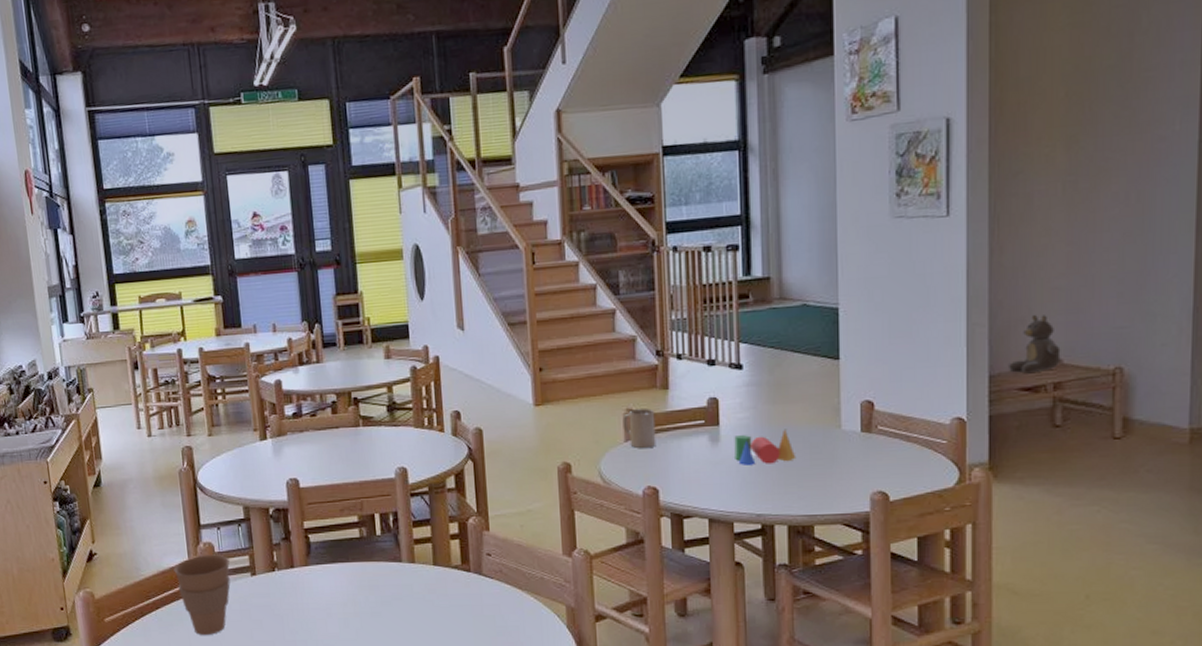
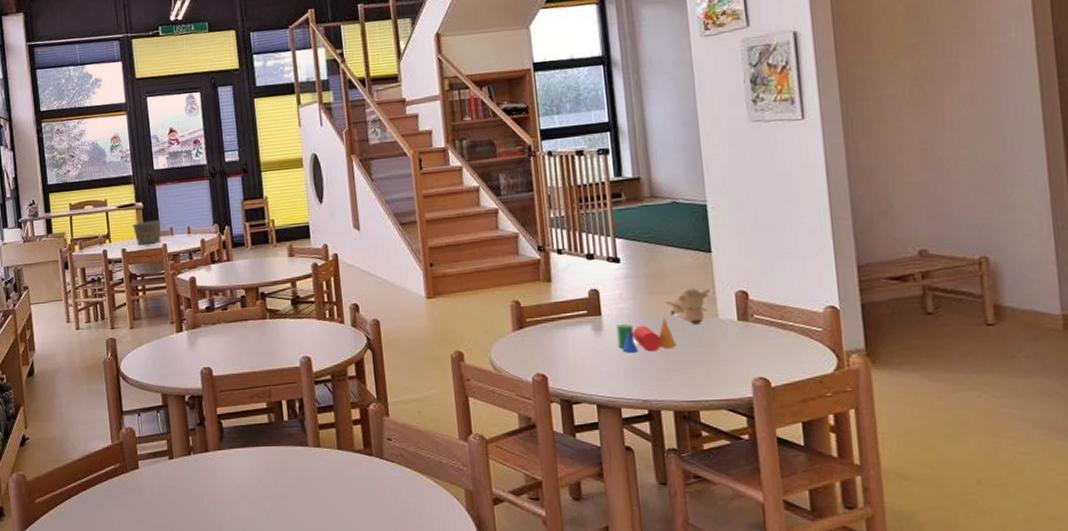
cup: present [173,554,231,635] -> none [98,439,150,516]
basket: none [211,316,243,343] -> present [133,220,161,245]
cup: present [622,408,656,449] -> none [509,300,543,338]
toy animal: none [787,396,835,436] -> present [665,287,710,325]
teddy bear: present [1009,315,1061,374] -> none [875,208,926,264]

